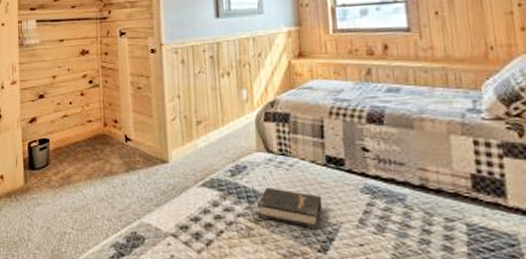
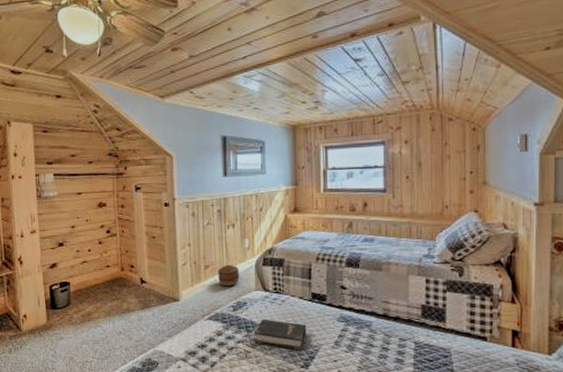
basket: none [212,119,238,147] -> present [218,264,240,287]

